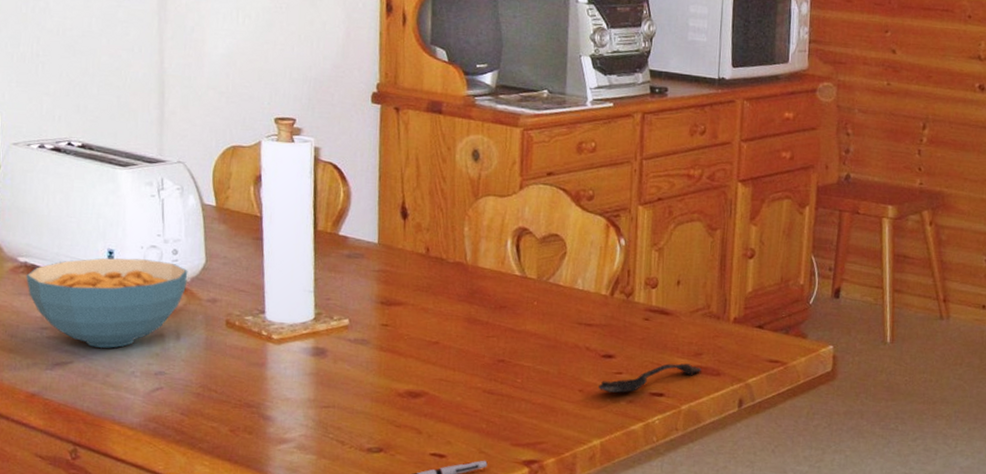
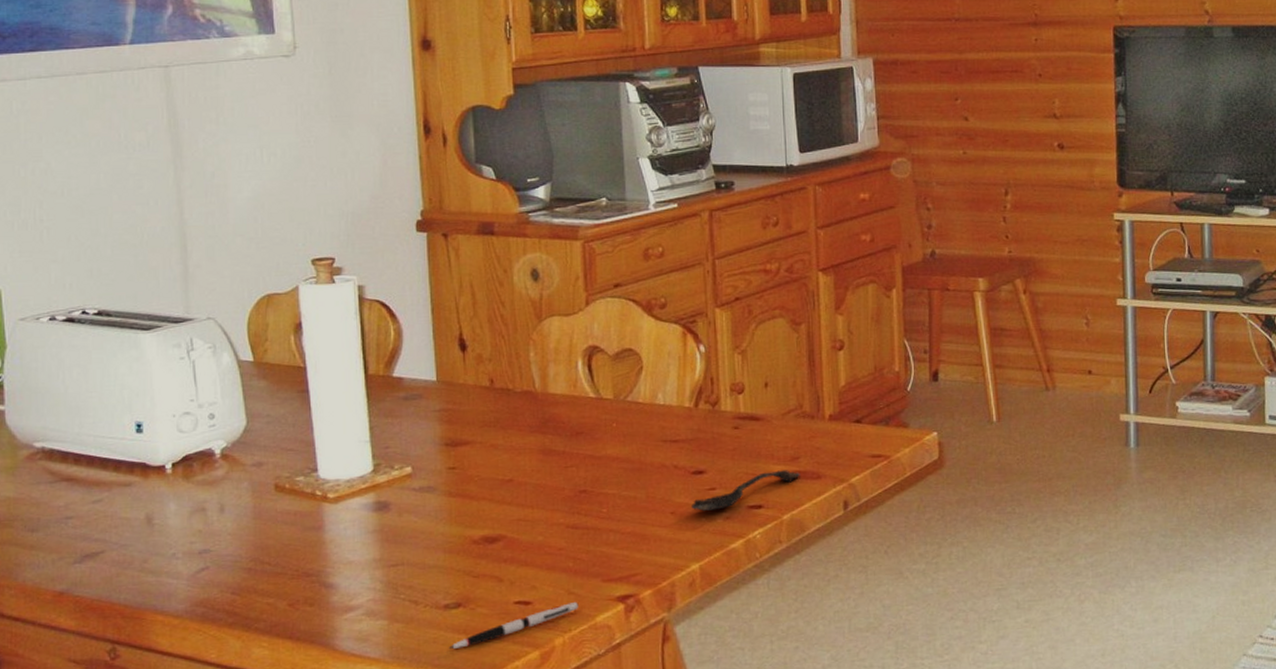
cereal bowl: present [26,257,188,348] -> none [44,428,228,532]

